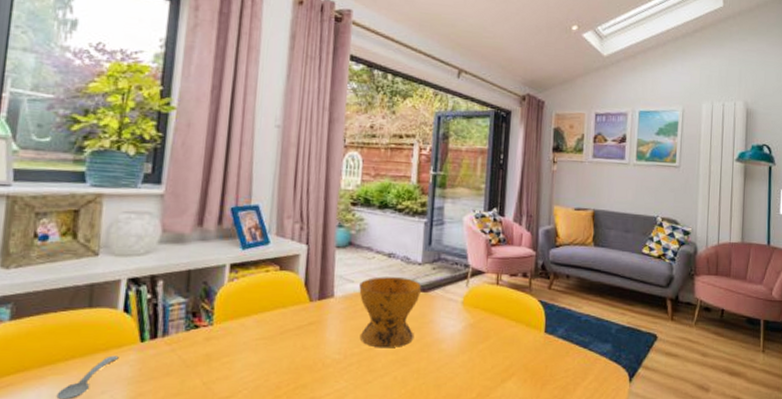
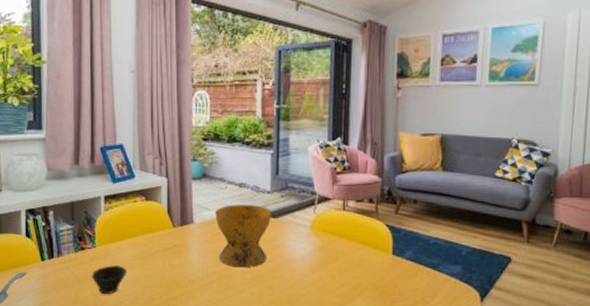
cup: none [203,347,250,383] -> present [91,265,127,295]

